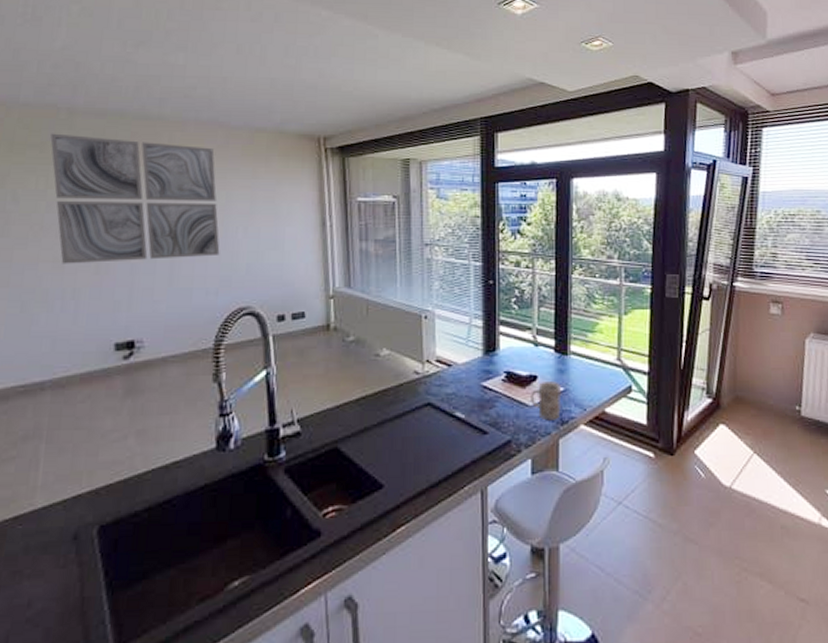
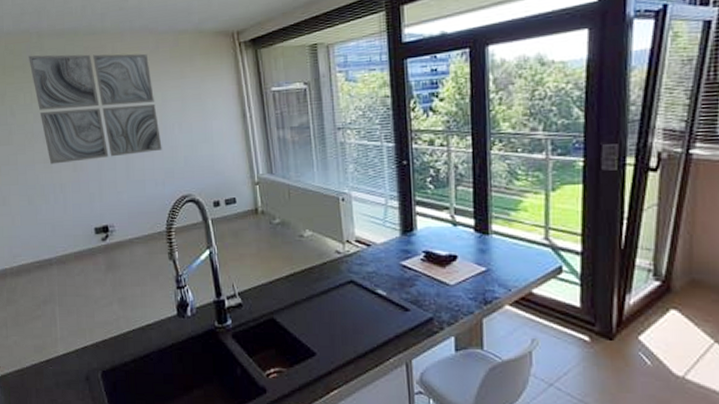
mug: present [531,382,562,421] -> none [451,261,484,300]

